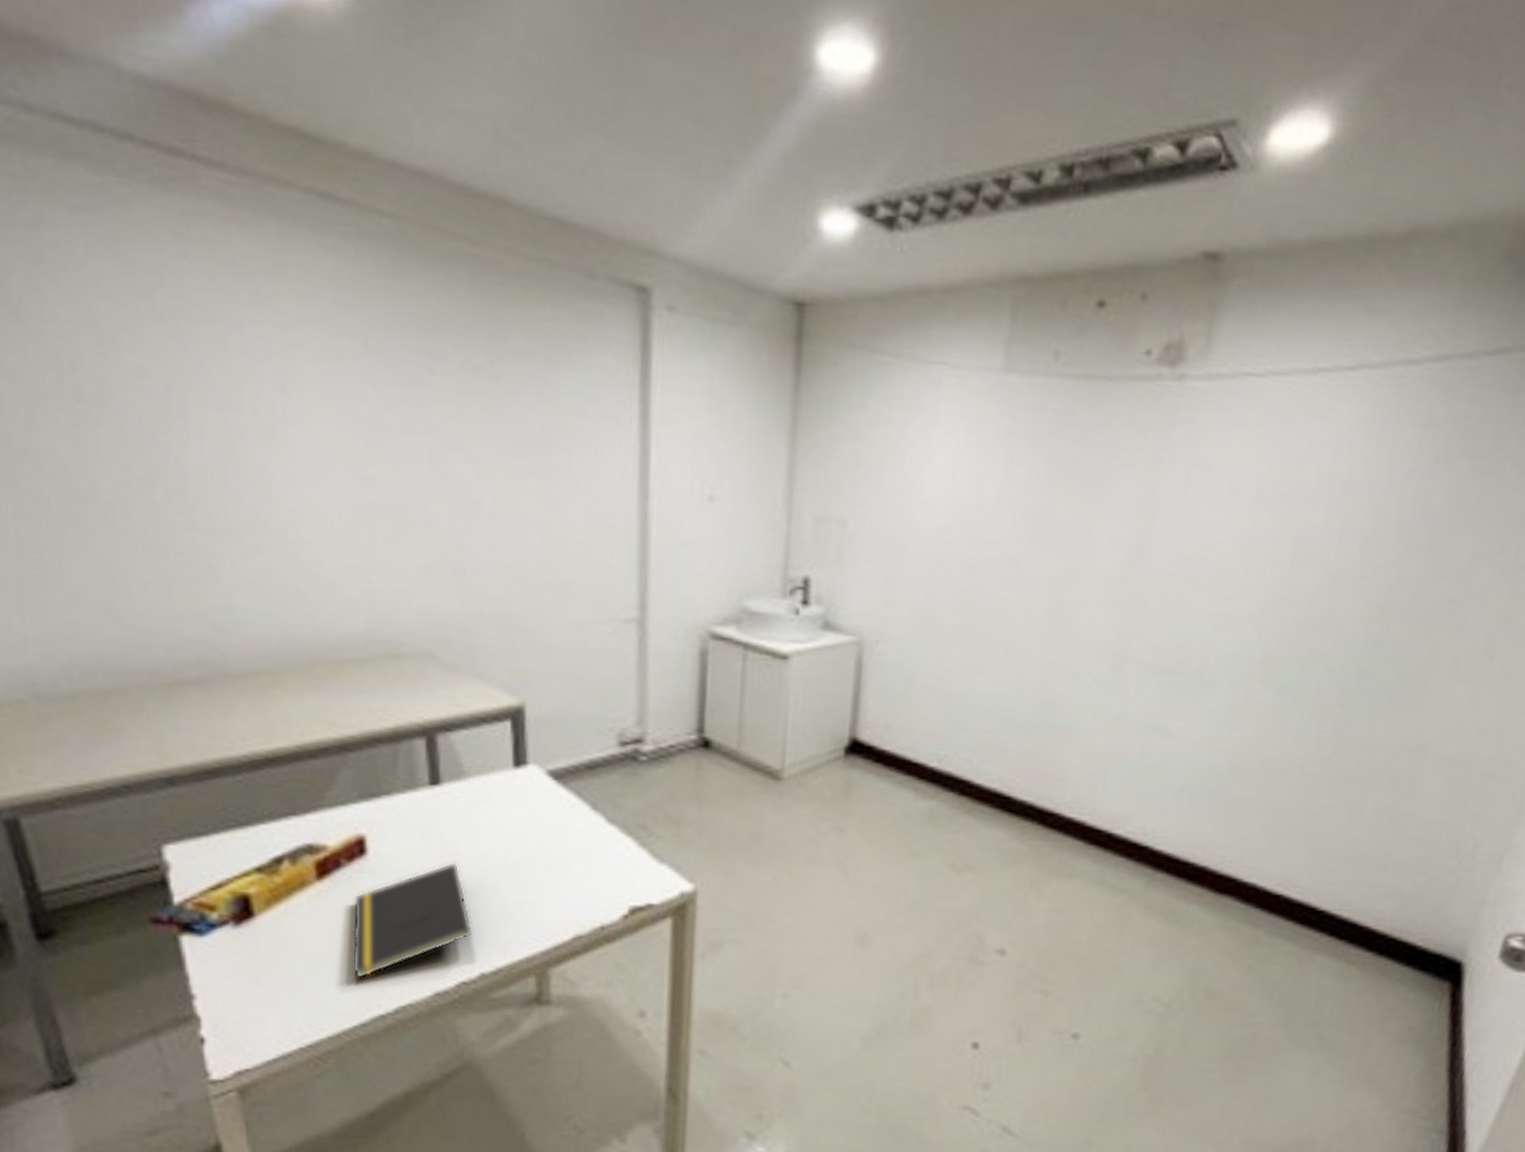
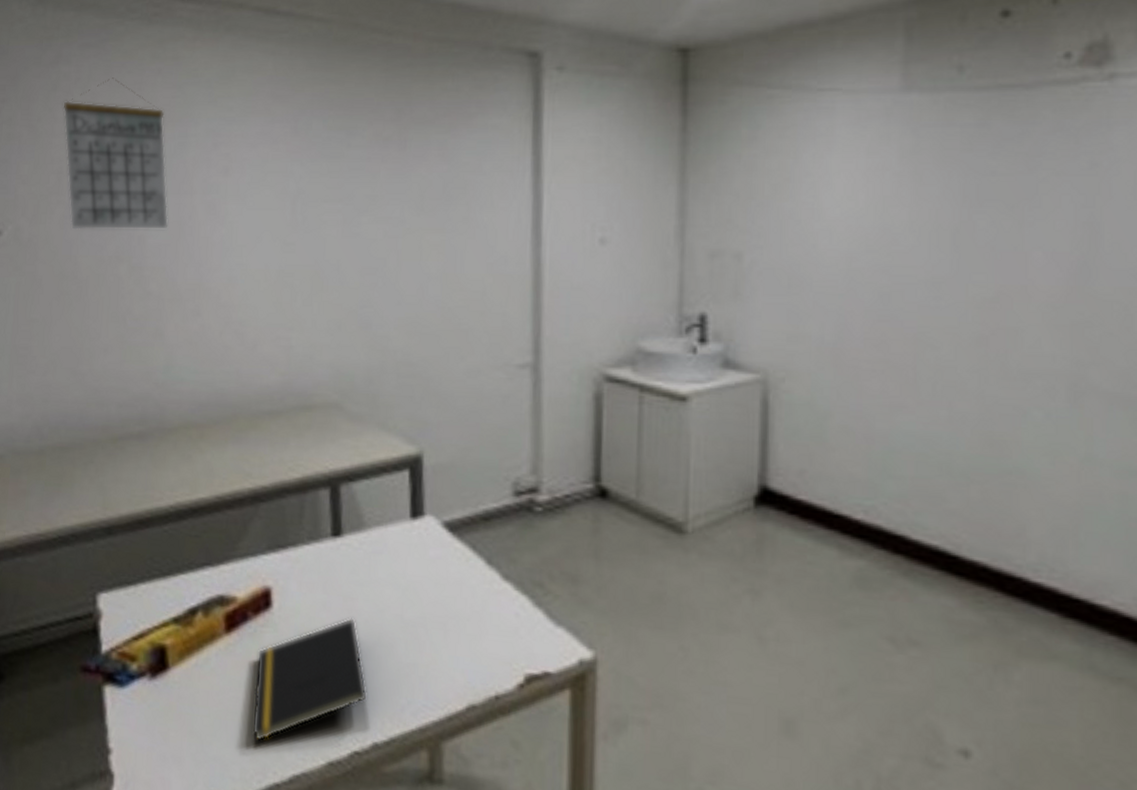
calendar: none [53,255,213,452] -> present [63,77,169,231]

